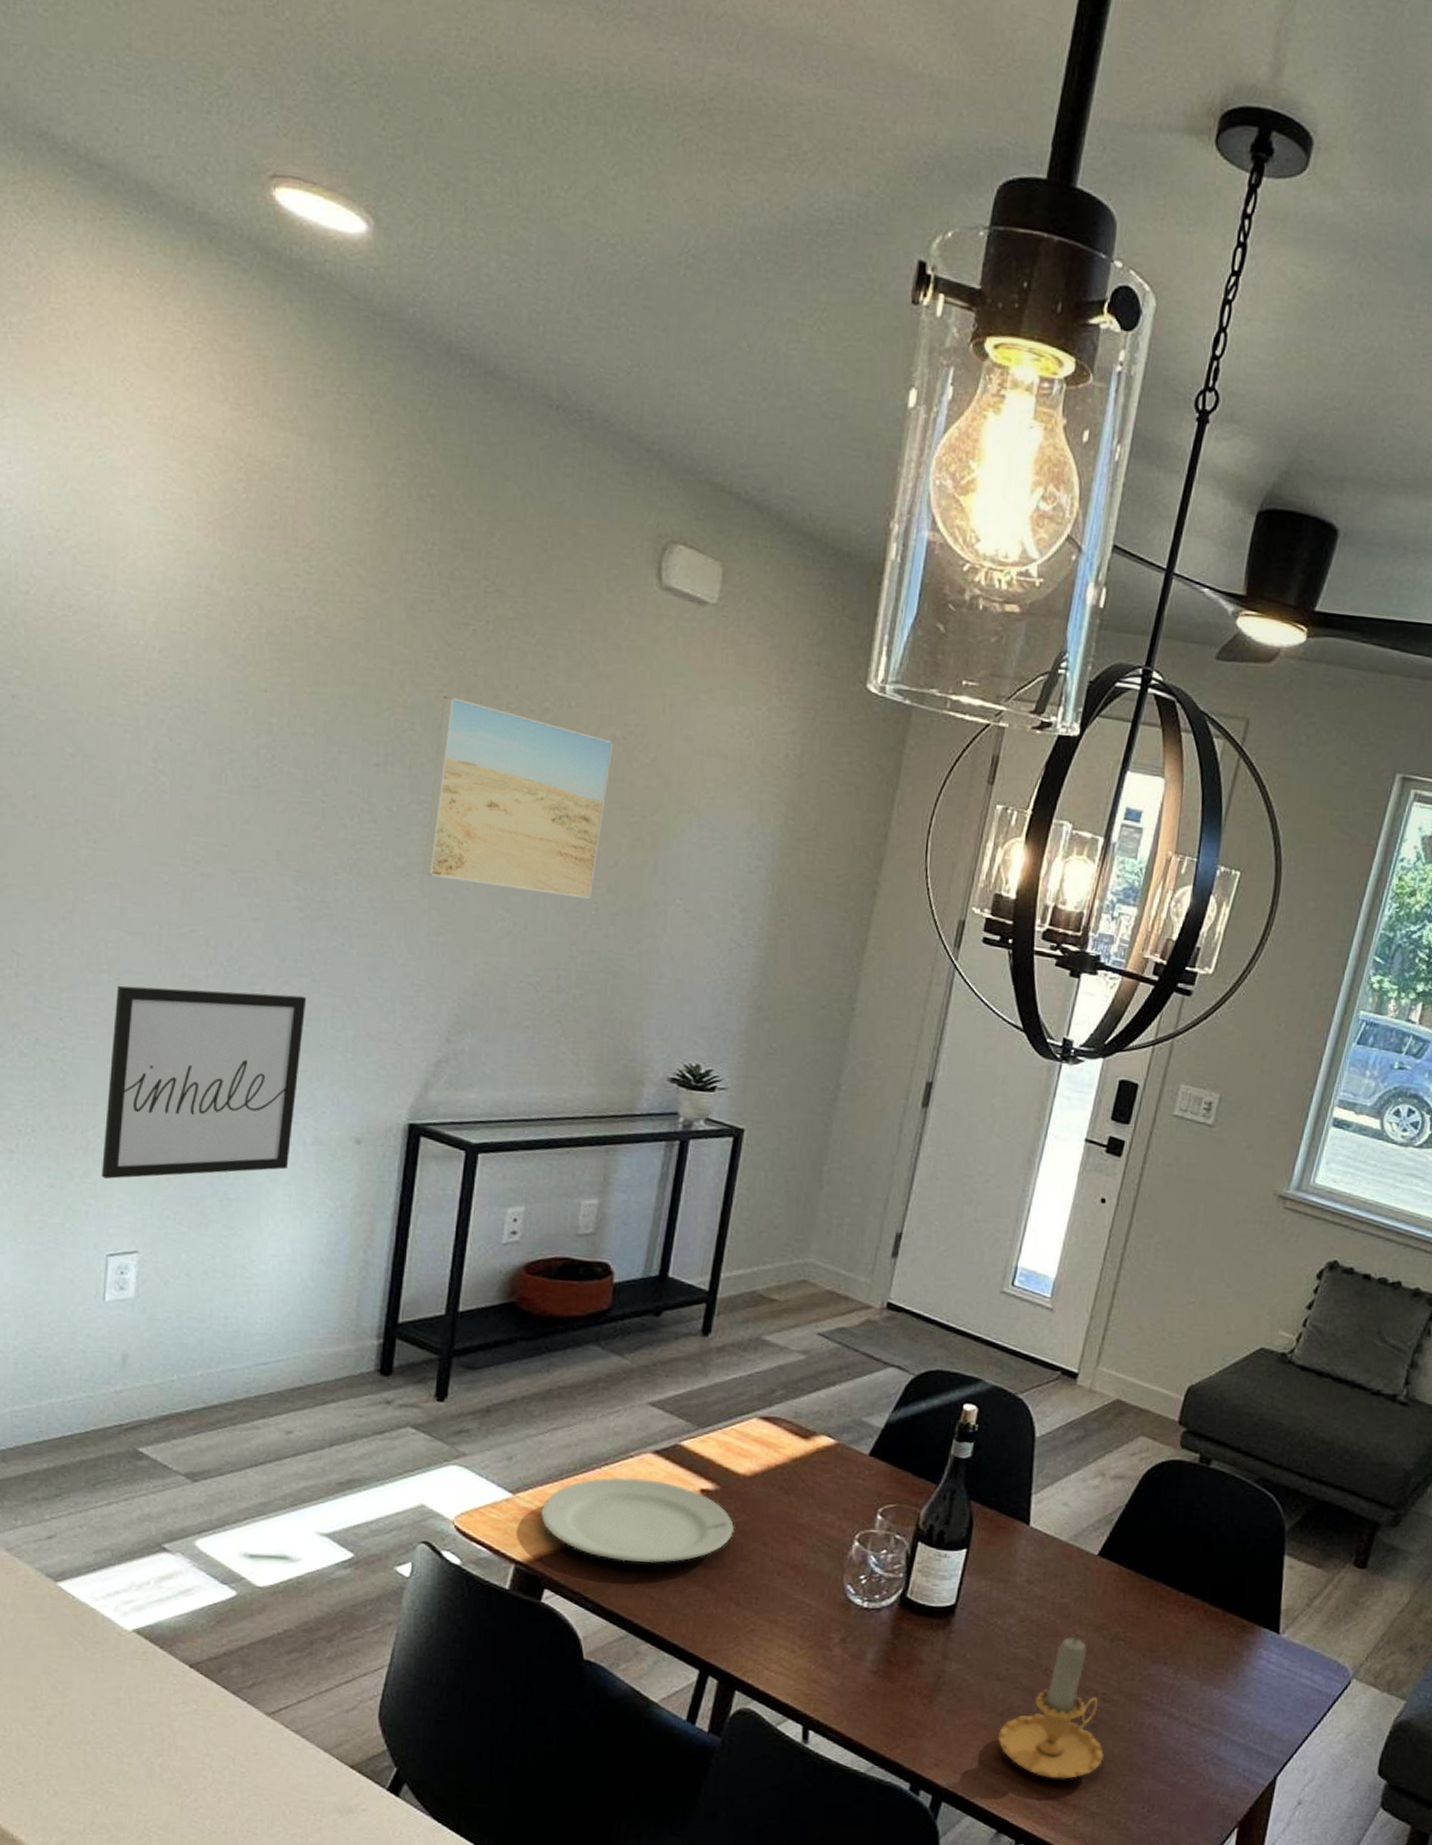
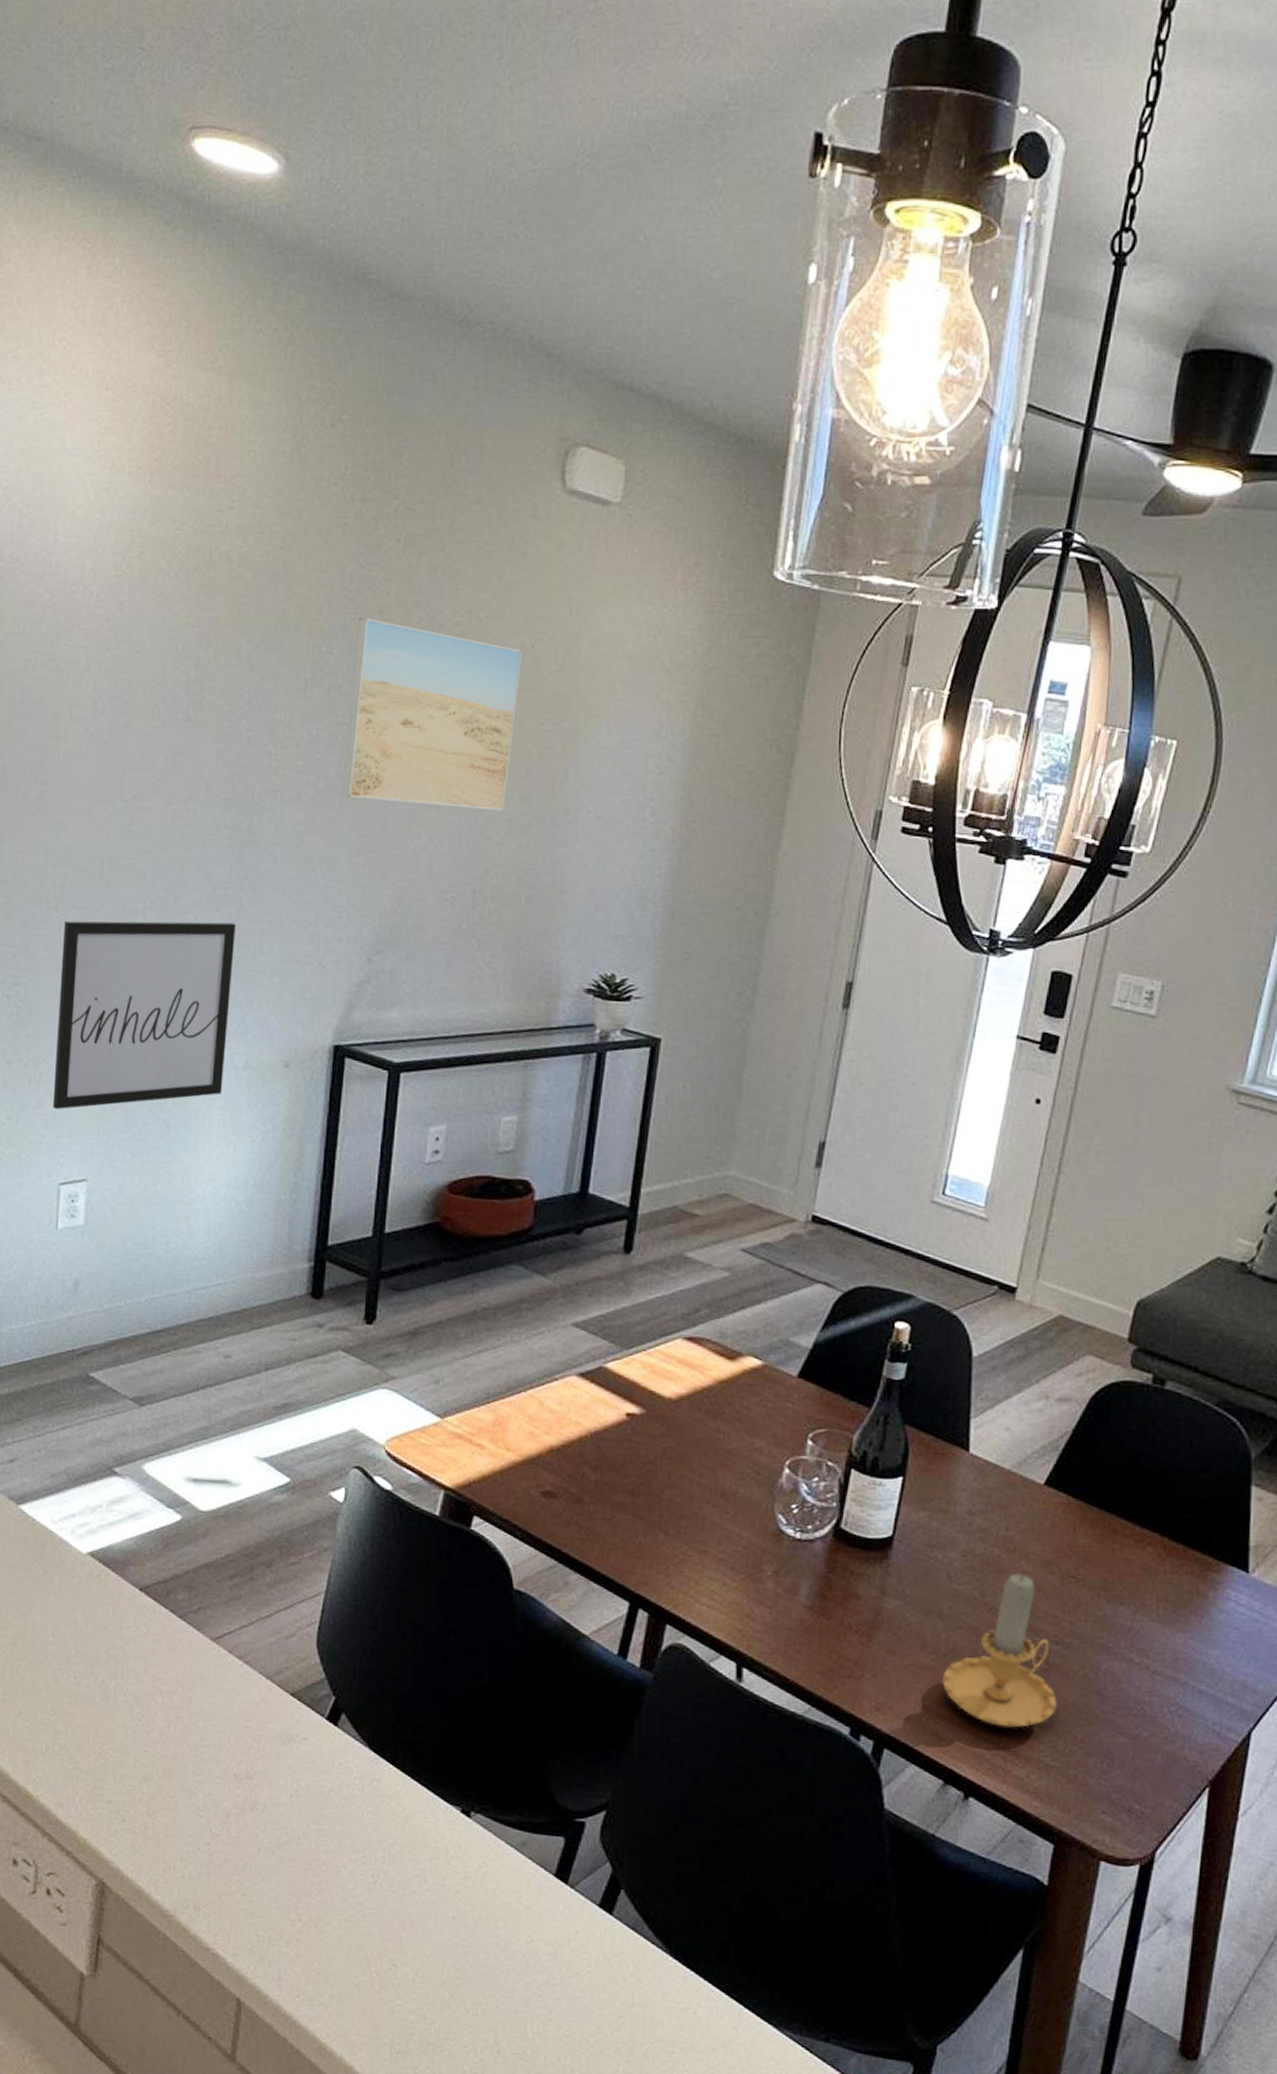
plate: present [540,1477,735,1563] -> none [468,1400,662,1490]

